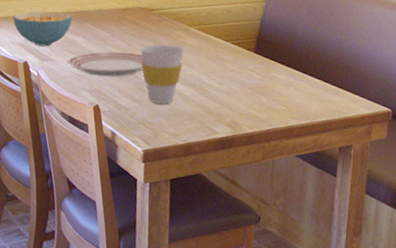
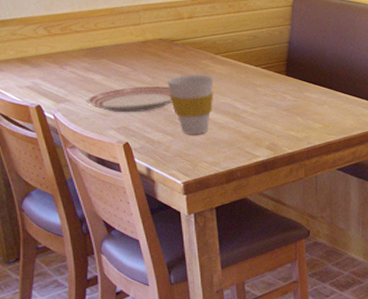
cereal bowl: present [12,11,72,47] -> none [15,50,86,87]

